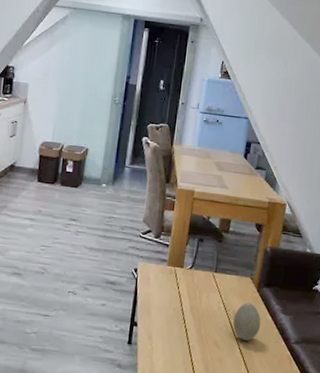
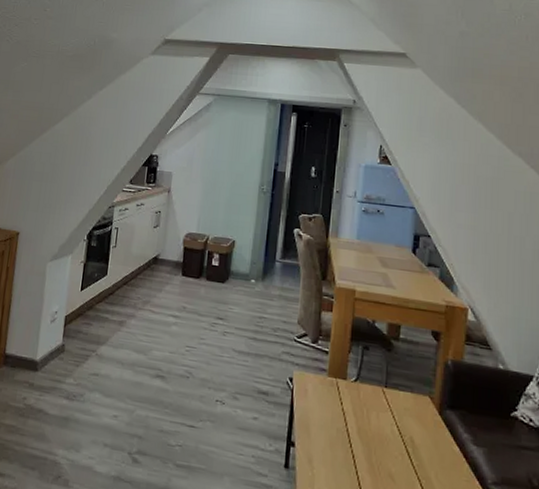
decorative egg: present [233,303,261,341] -> none [411,427,447,476]

